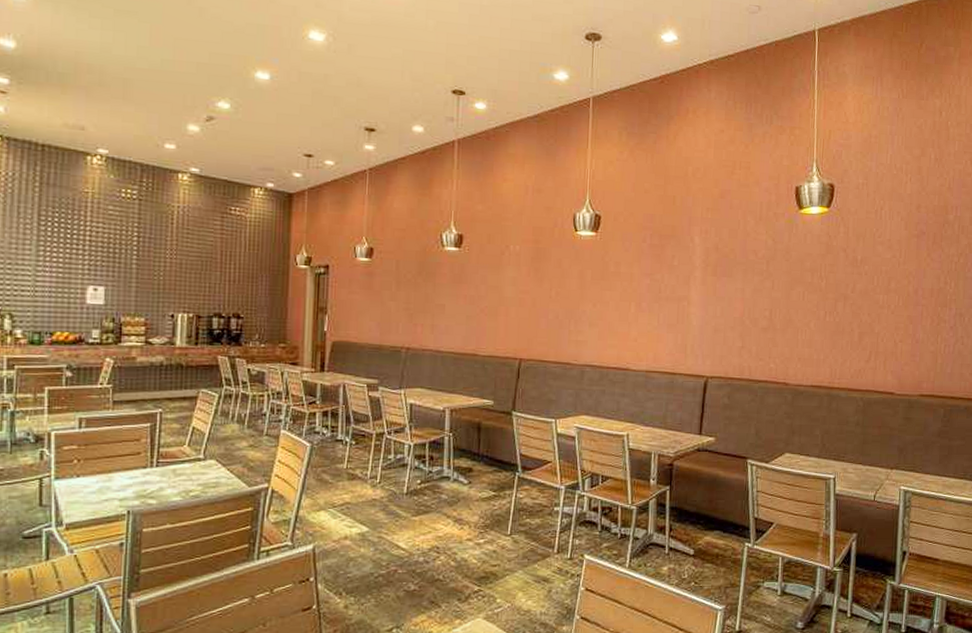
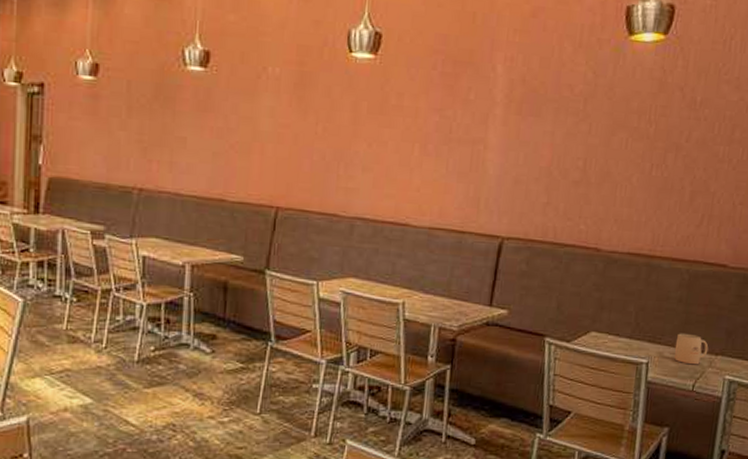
mug: none [856,451,885,478] -> present [674,333,709,365]

